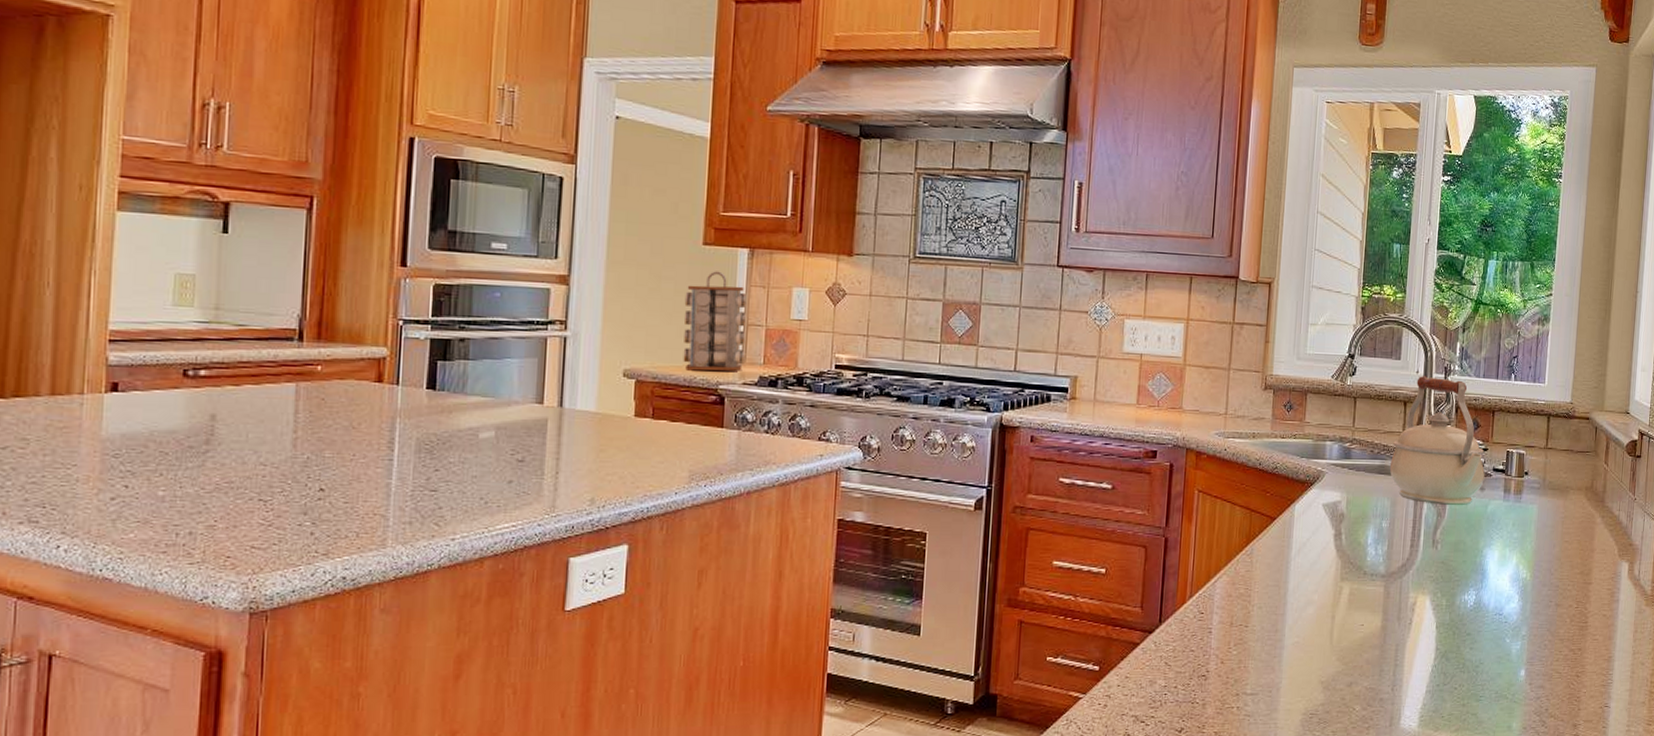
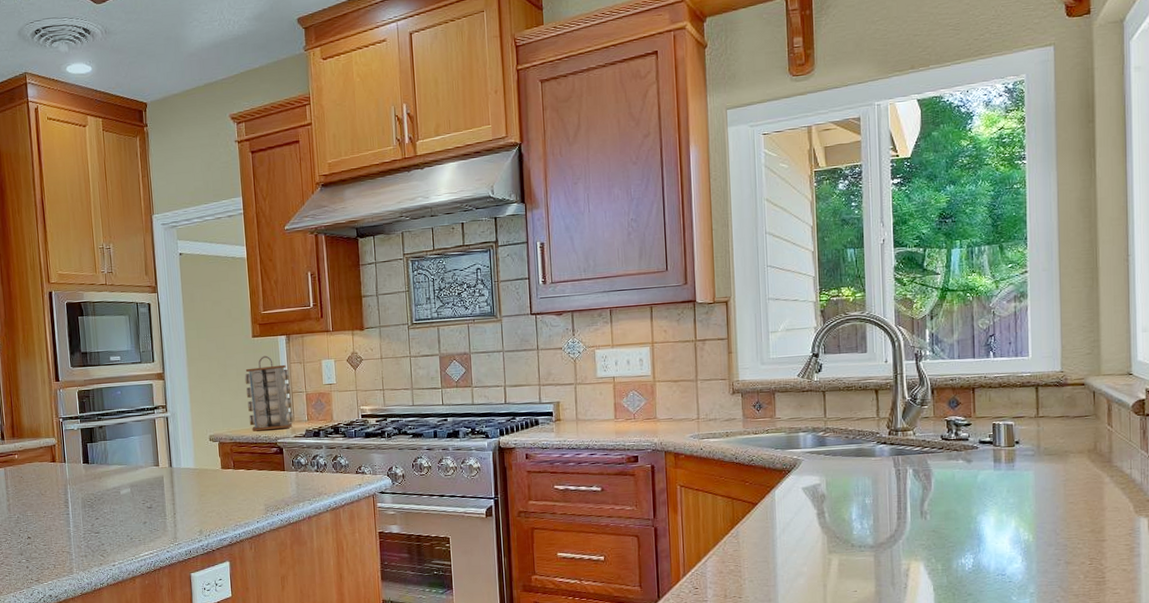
kettle: present [1389,376,1485,505] -> none [866,364,970,479]

